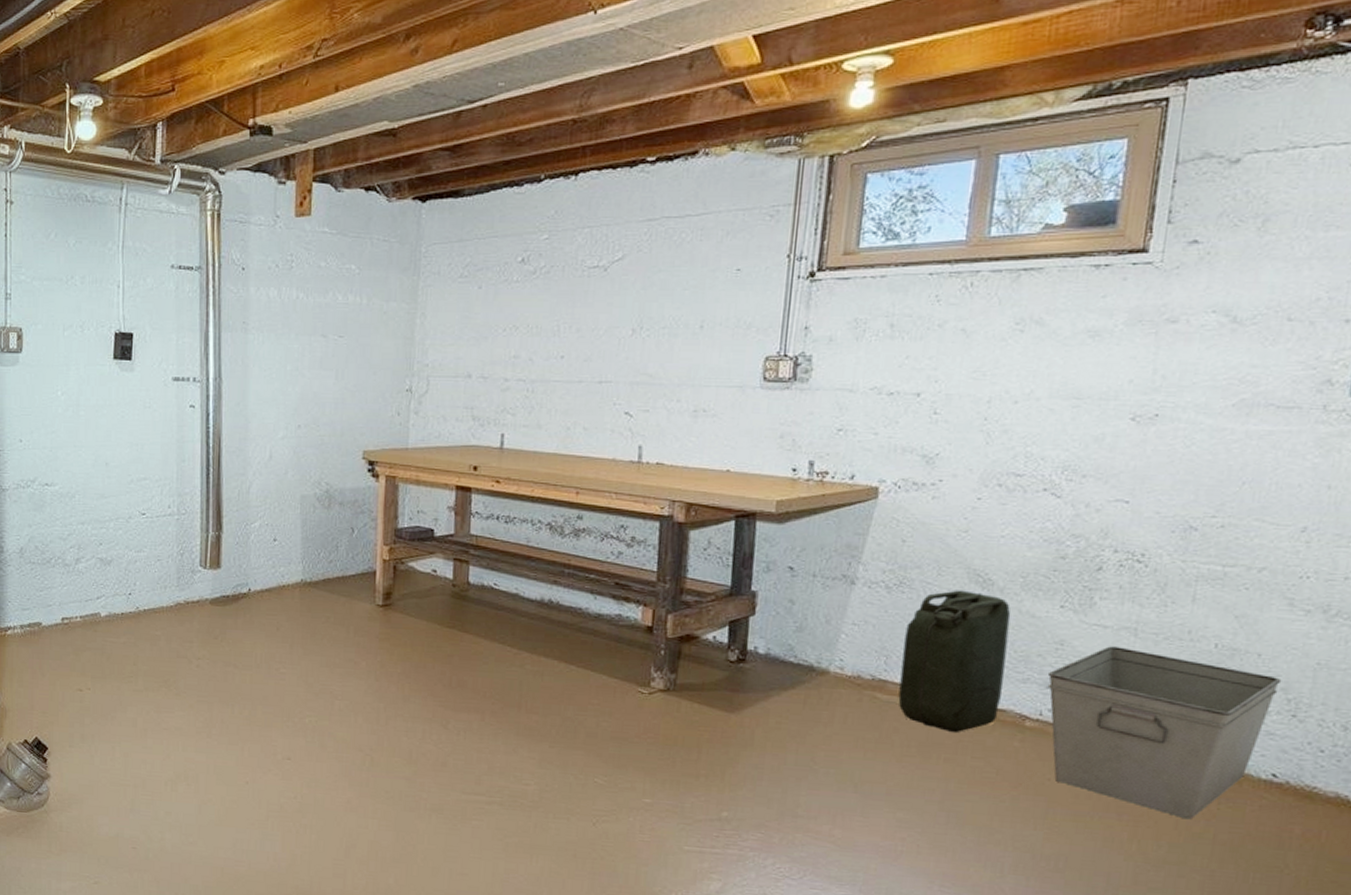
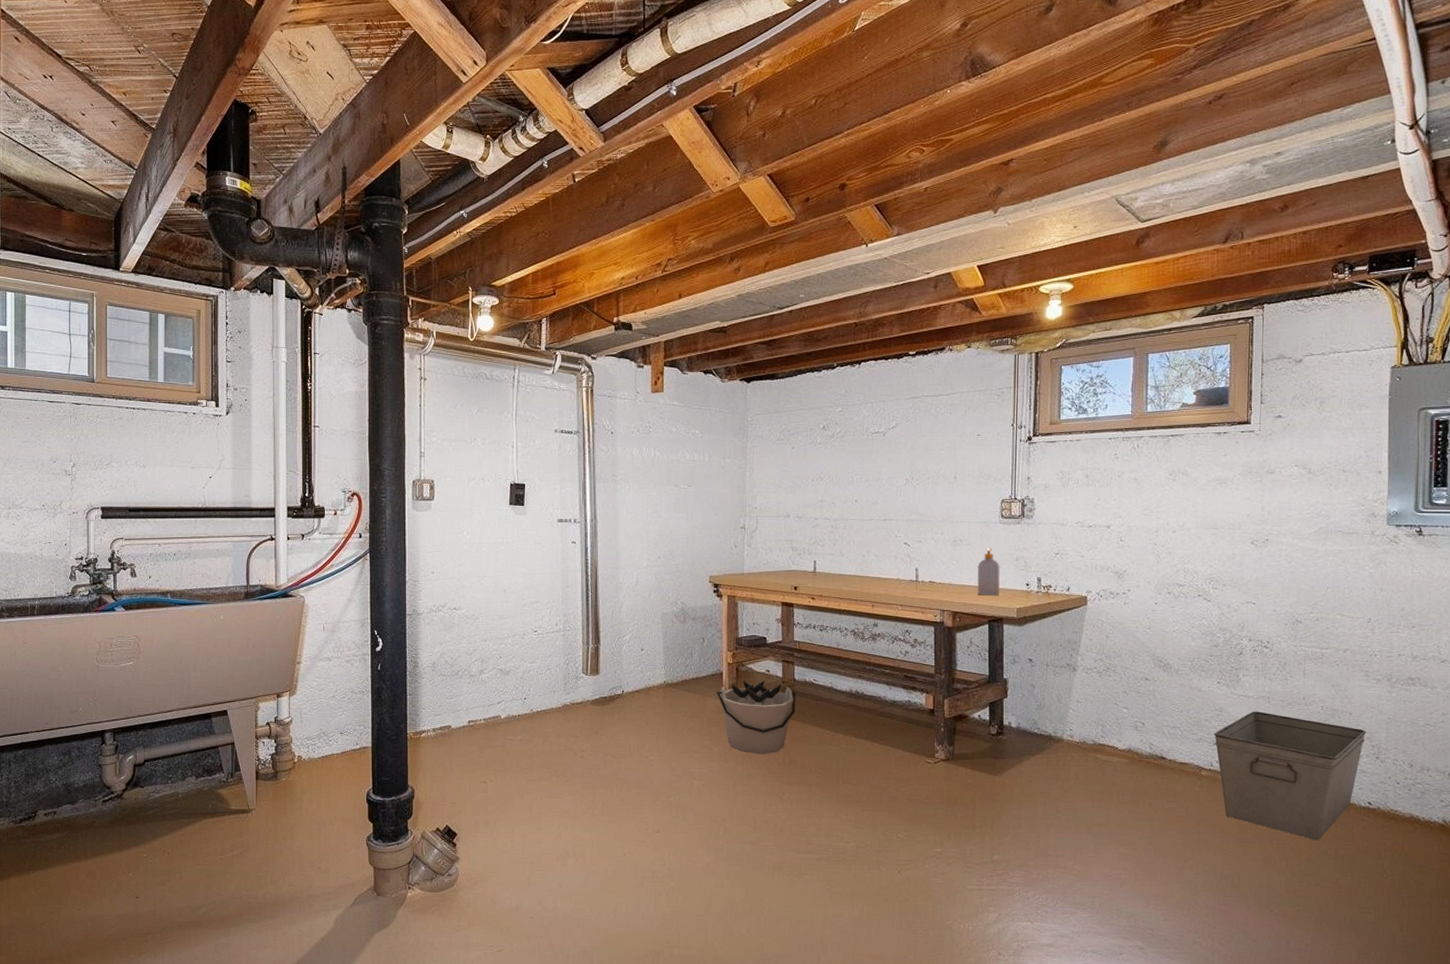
bucket: none [368,581,470,673] -> present [717,680,796,754]
soap bottle: none [722,421,757,484] -> present [977,548,1000,596]
jerry can: present [898,590,1011,732] -> none [1113,673,1185,782]

